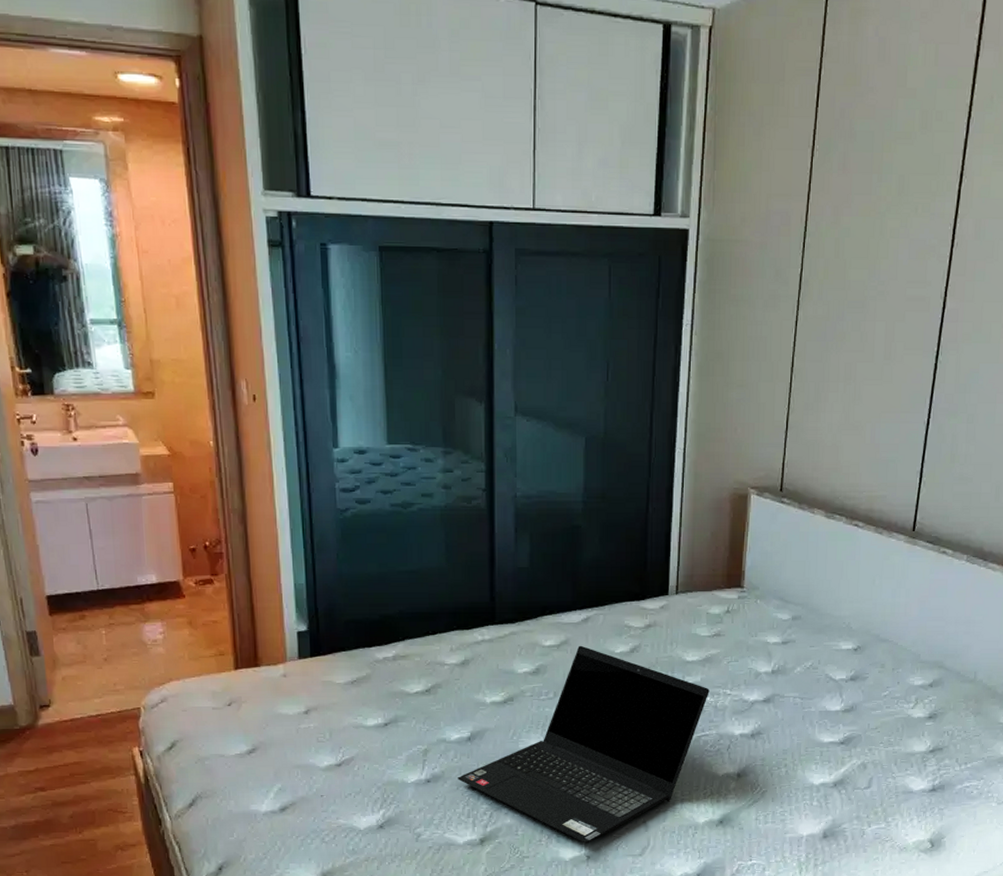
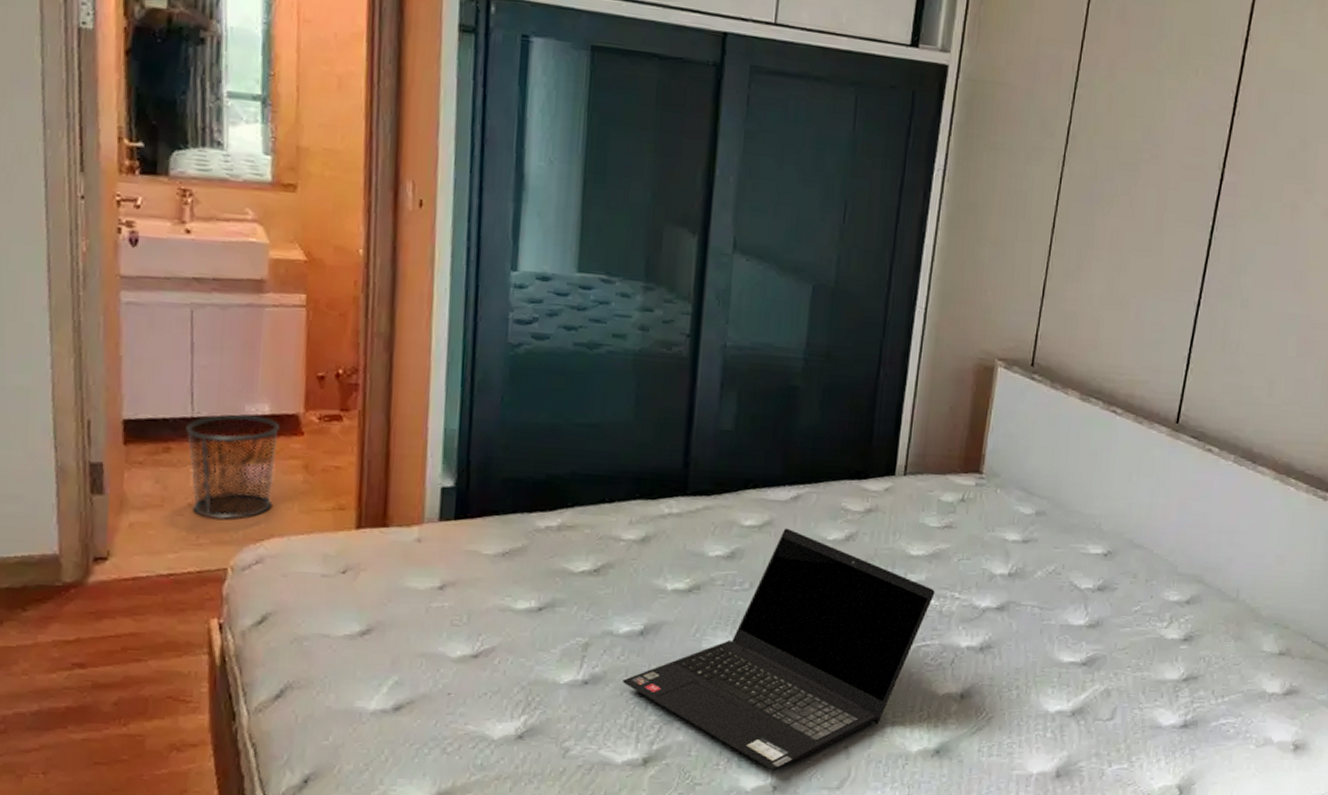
waste bin: none [94,584,168,670] -> present [186,414,279,520]

